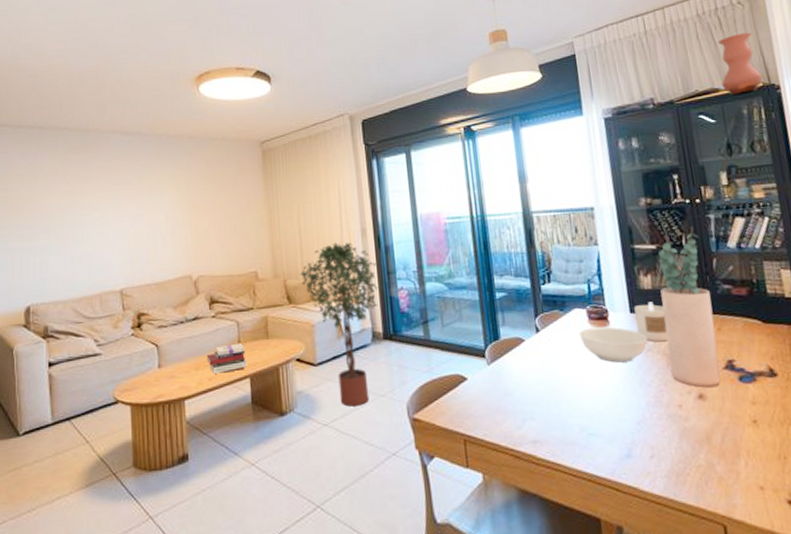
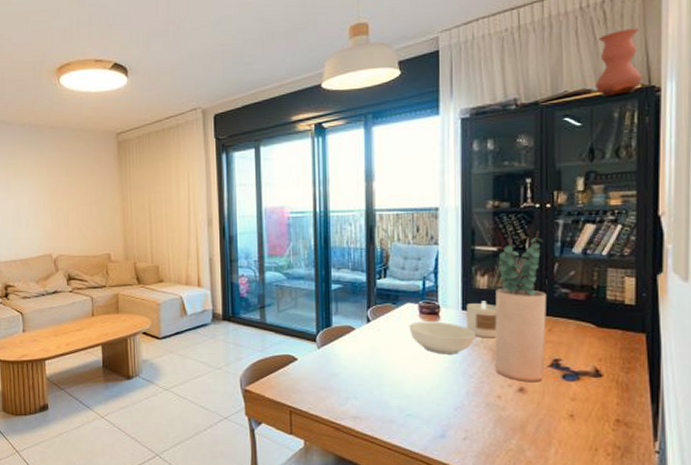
books: present [206,343,247,374] -> none [64,316,99,340]
potted tree: present [300,242,382,407] -> none [149,230,224,376]

